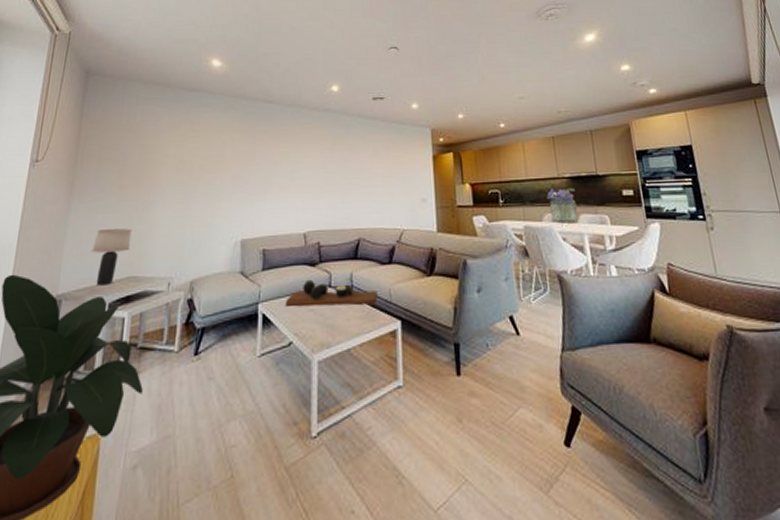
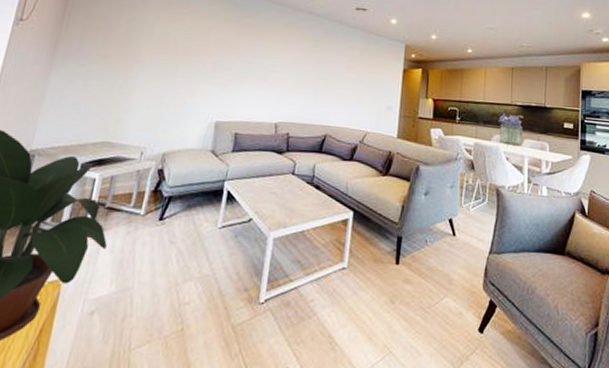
table lamp: present [92,228,132,286] -> none [69,94,111,147]
decorative tray: present [286,279,378,307] -> none [250,165,336,194]

